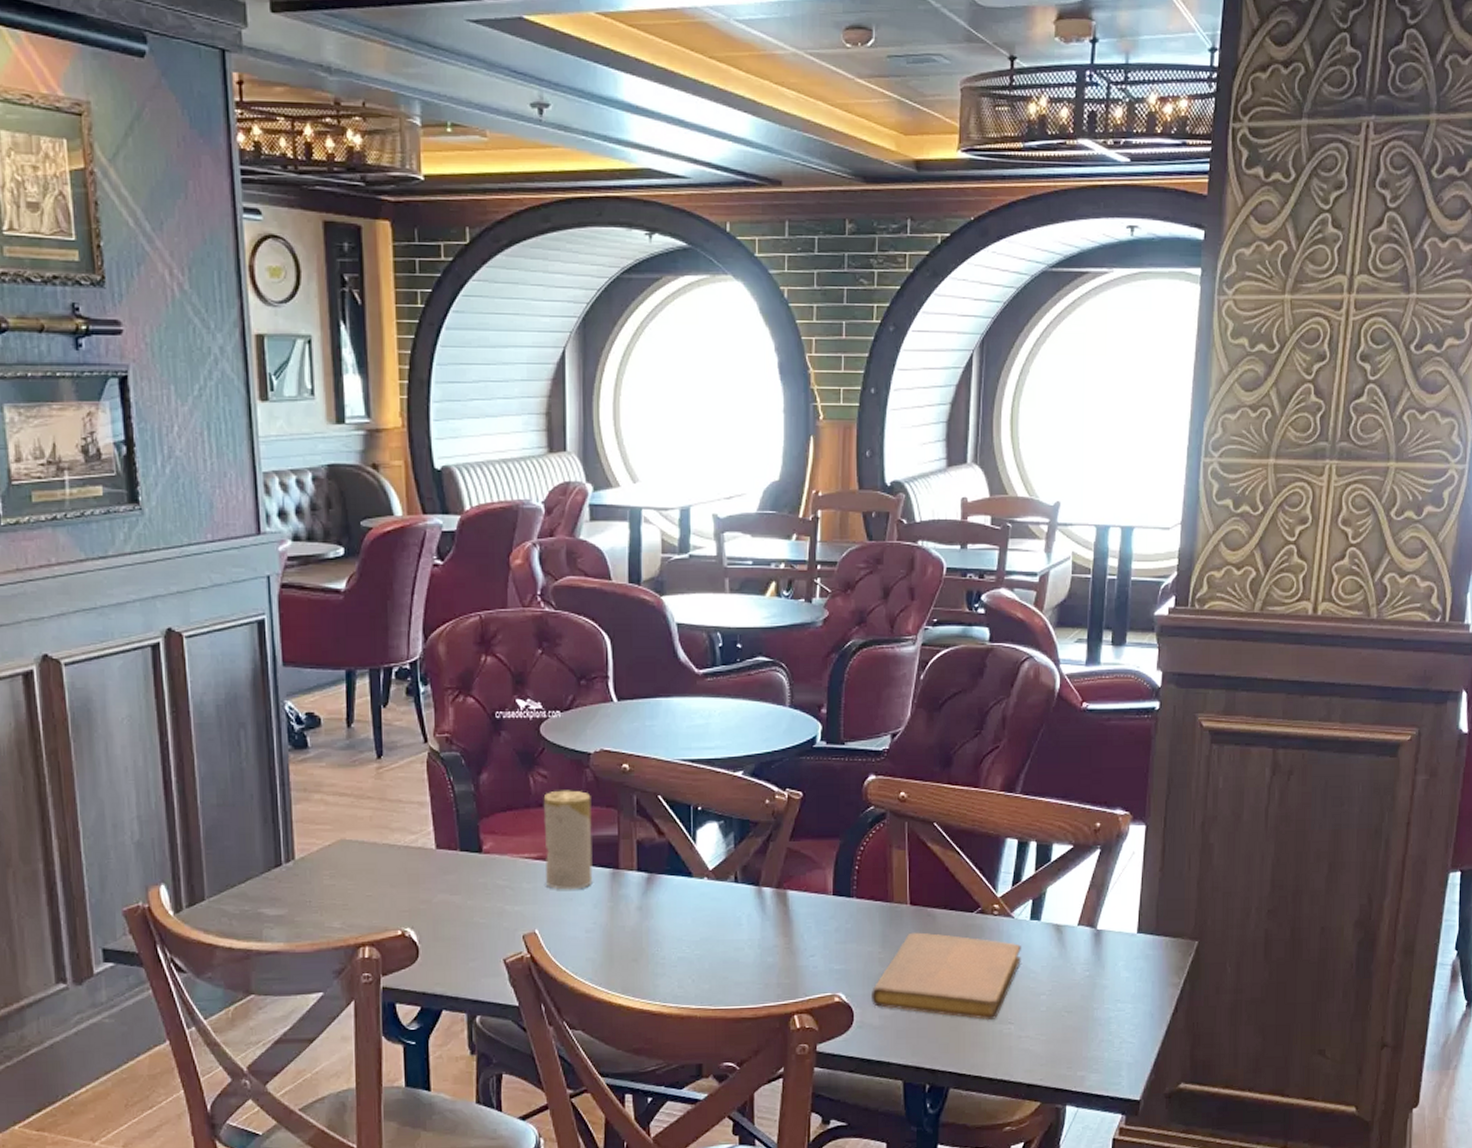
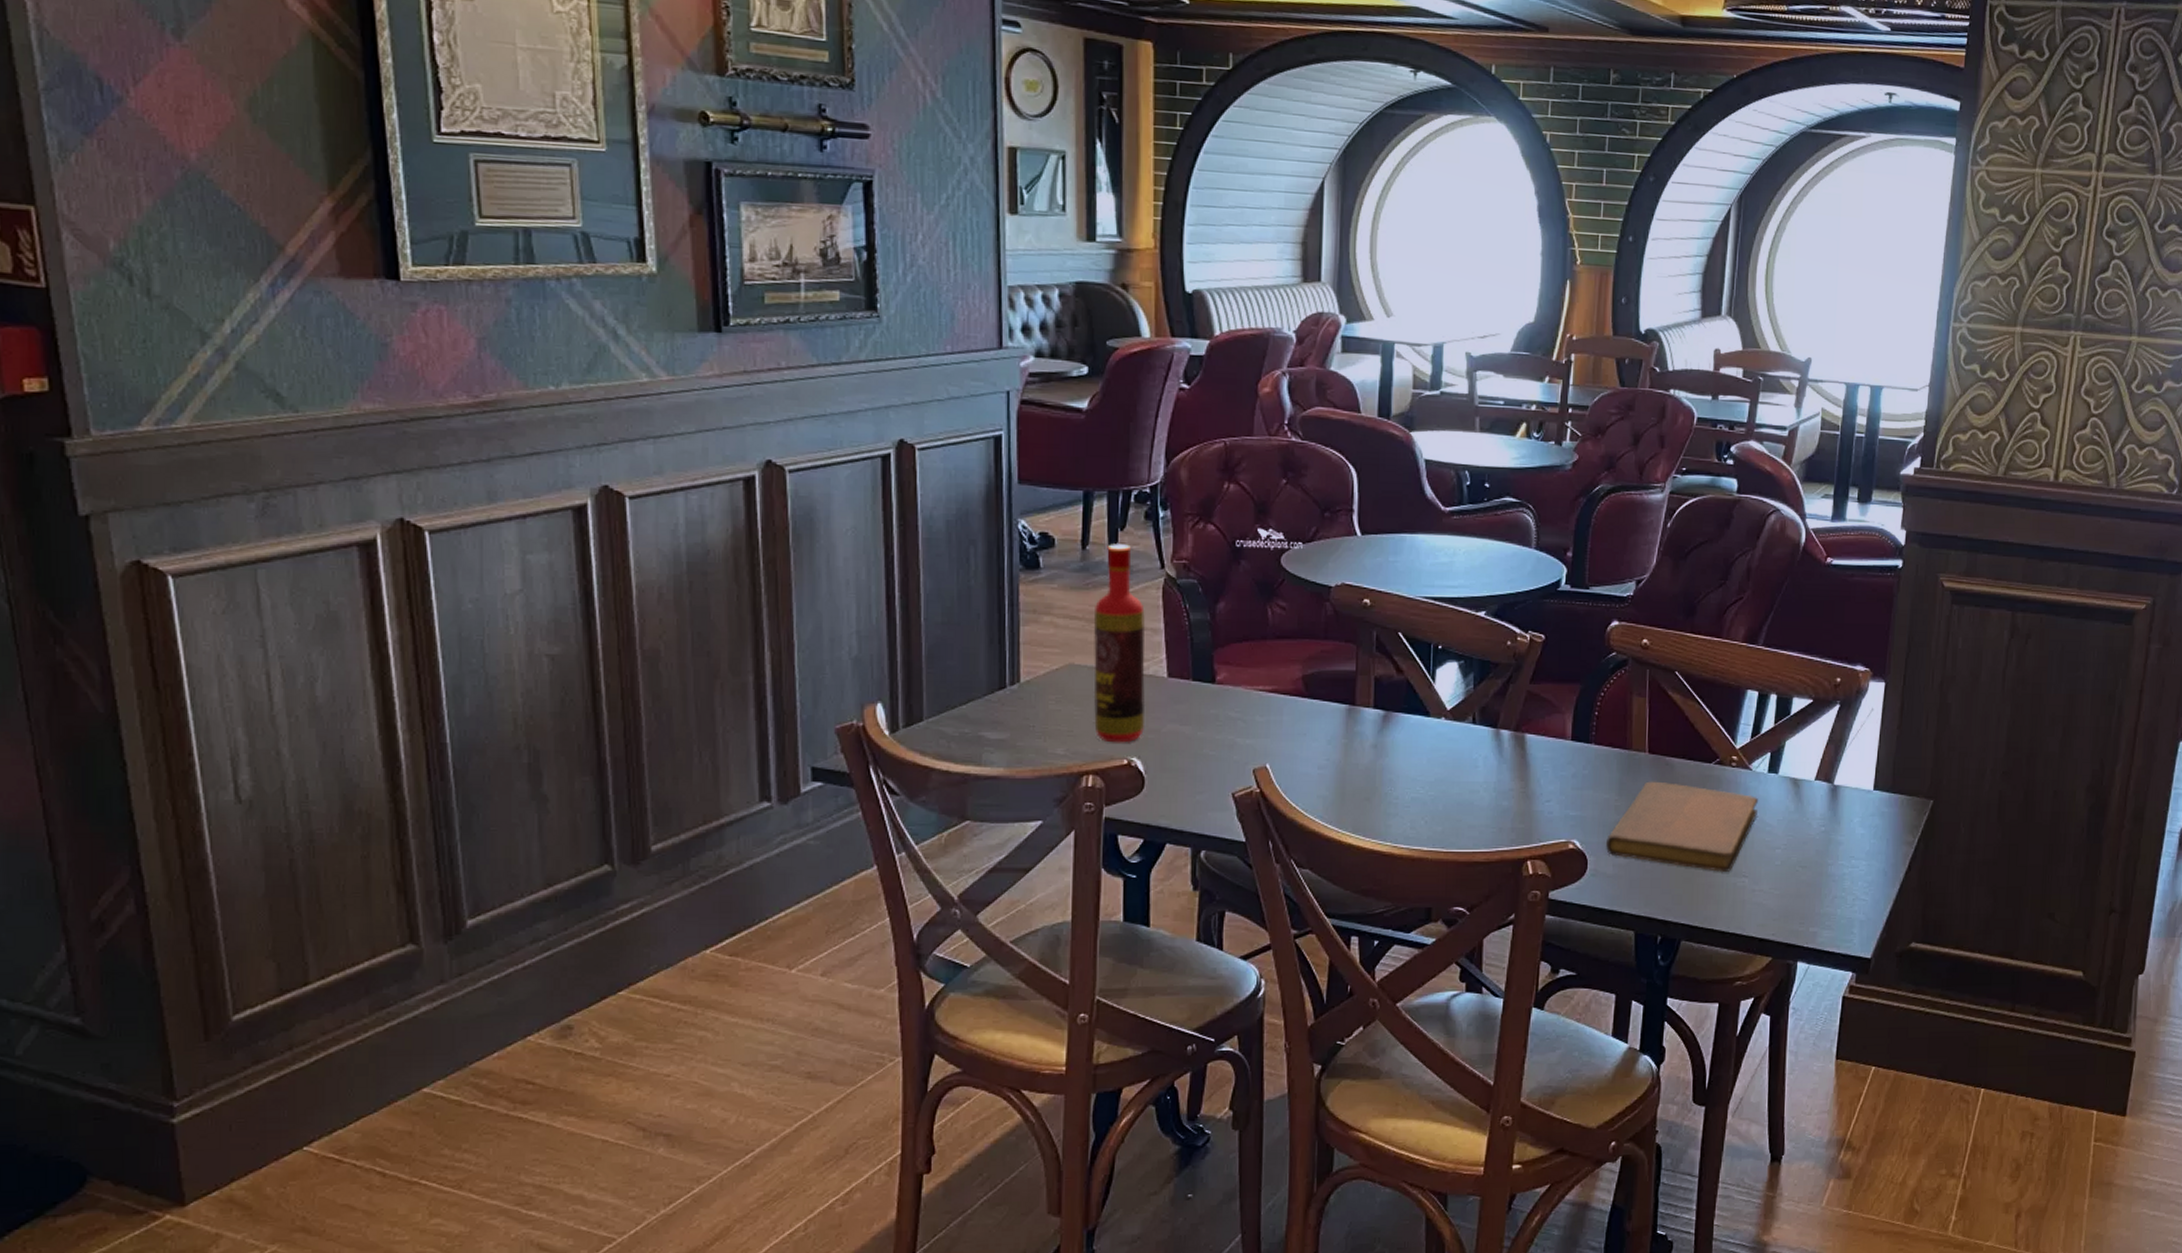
bottle: none [362,719,416,915] -> present [1093,542,1146,743]
candle: present [543,790,593,890] -> none [1280,622,1330,725]

